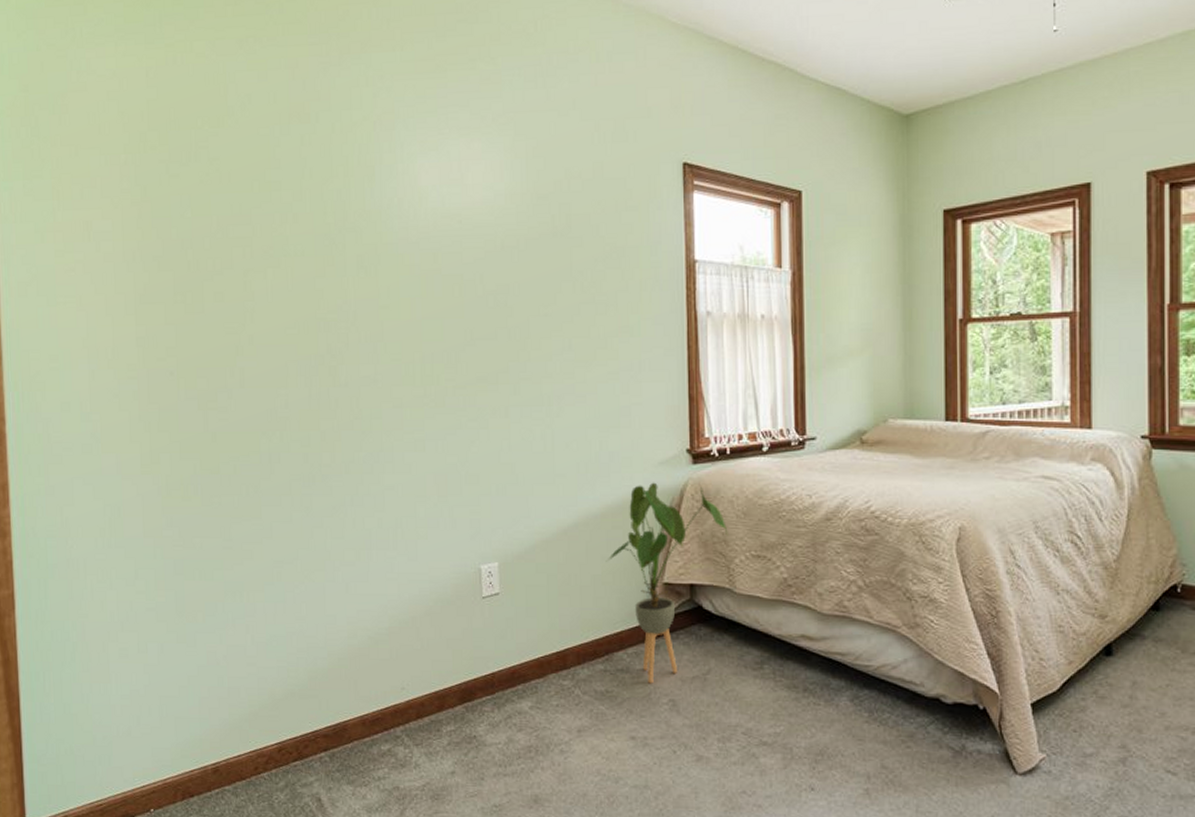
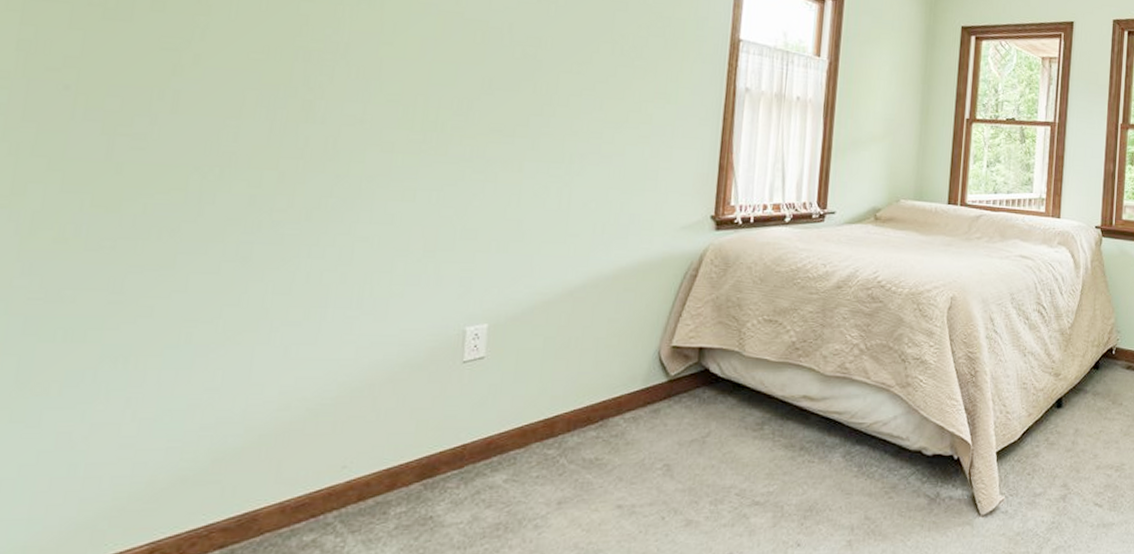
house plant: present [605,482,728,684] -> none [612,246,744,449]

